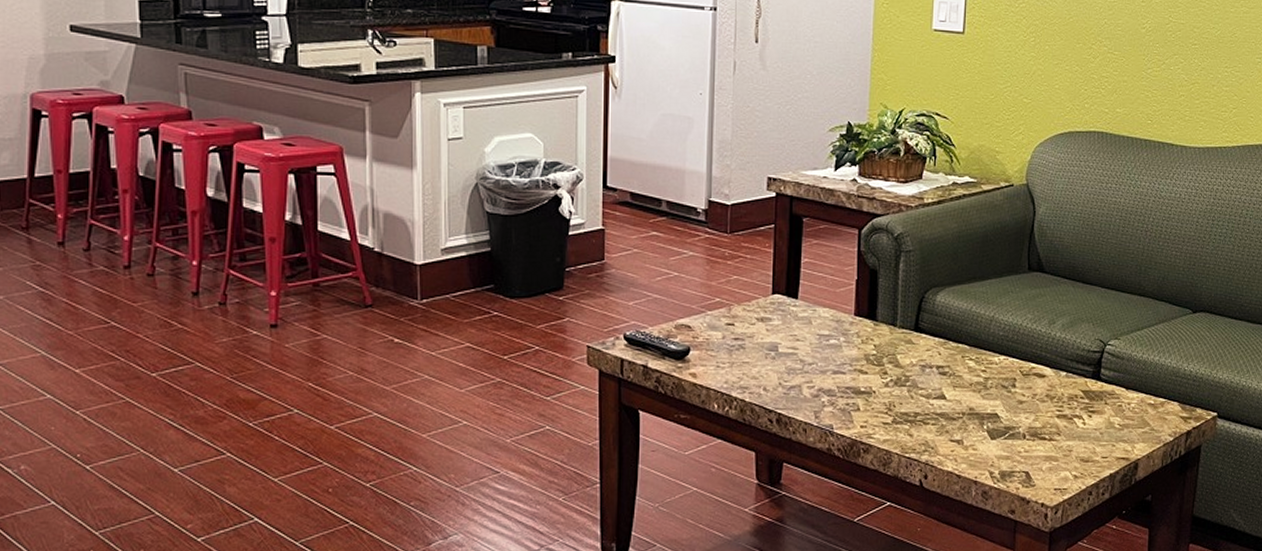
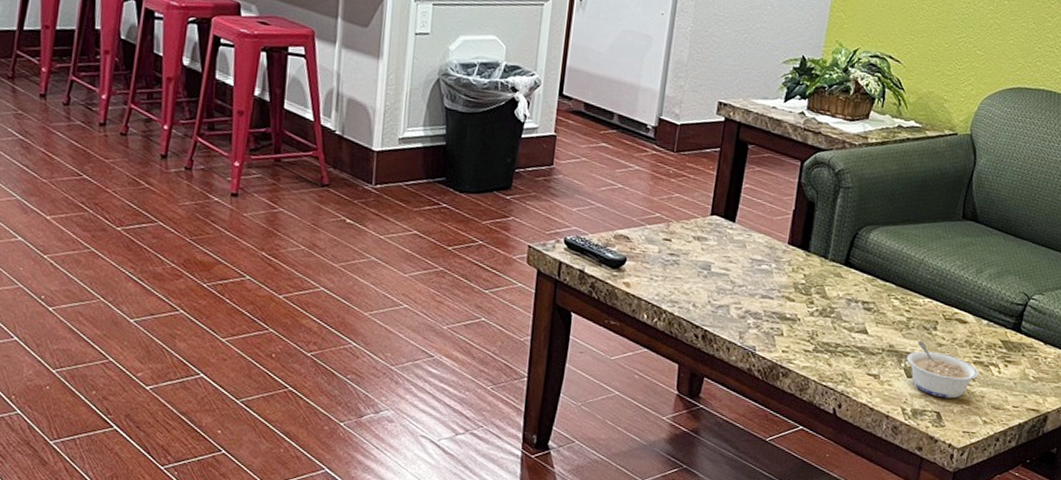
legume: none [988,400,1063,457] -> present [906,340,979,399]

